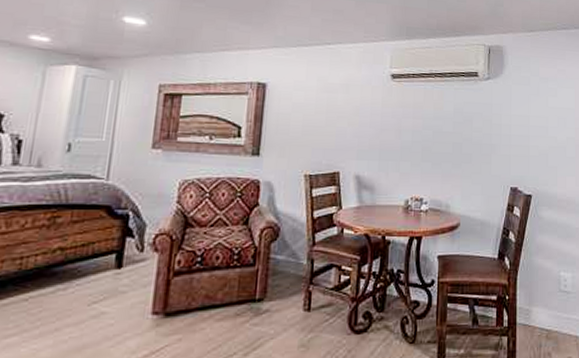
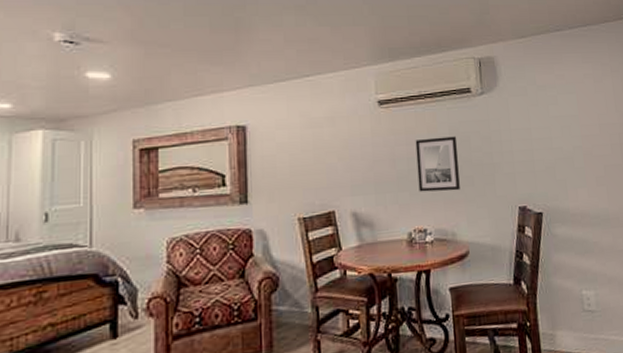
wall art: none [420,114,461,166] -> present [415,136,460,192]

